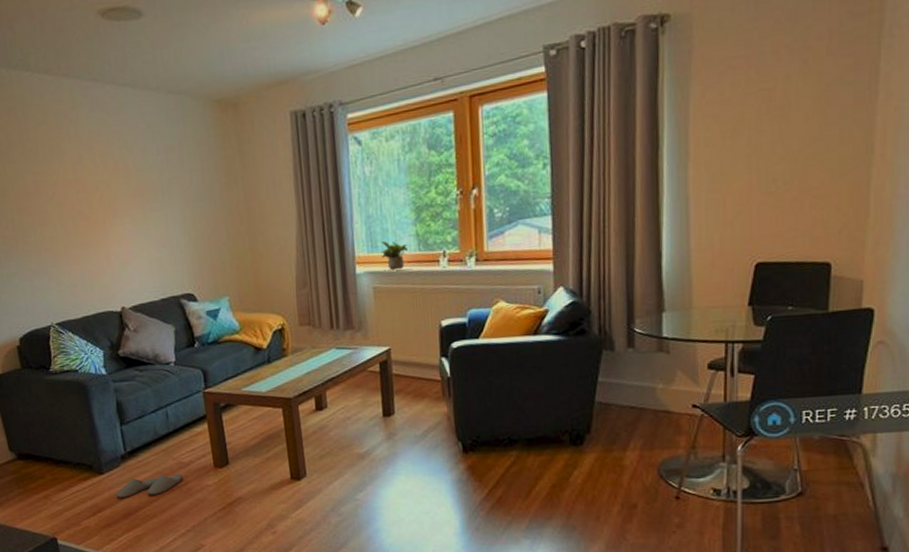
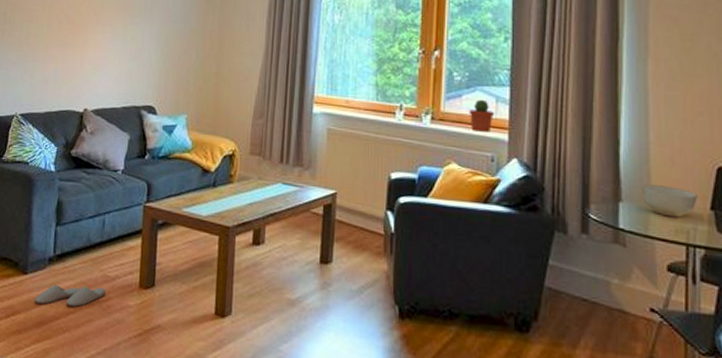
potted plant: present [381,241,407,271] -> none [339,86,366,116]
succulent plant: none [512,232,537,267] -> present [468,99,494,132]
bowl: none [684,289,736,319] -> present [642,184,698,218]

